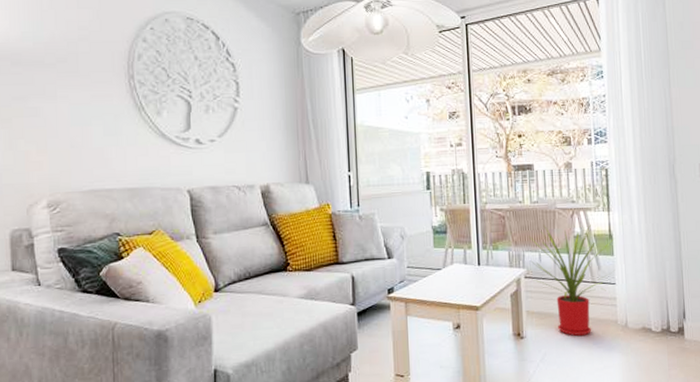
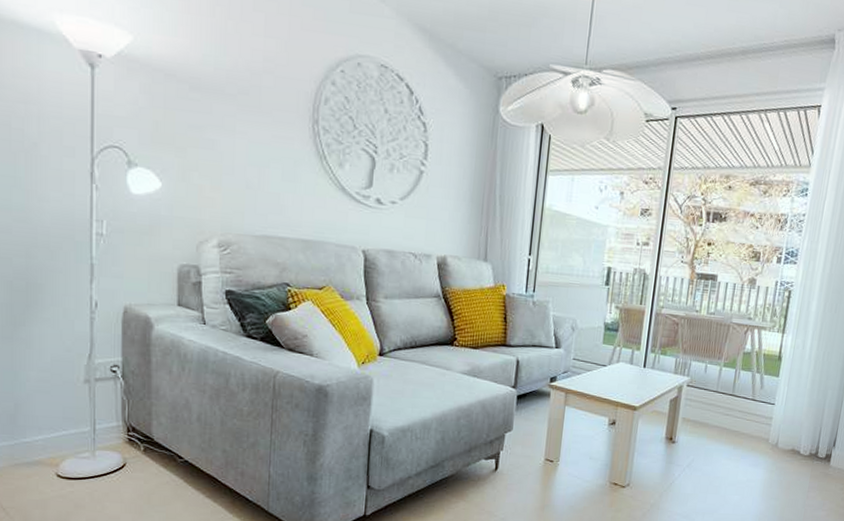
house plant: present [529,224,615,337] -> none [693,338,784,449]

